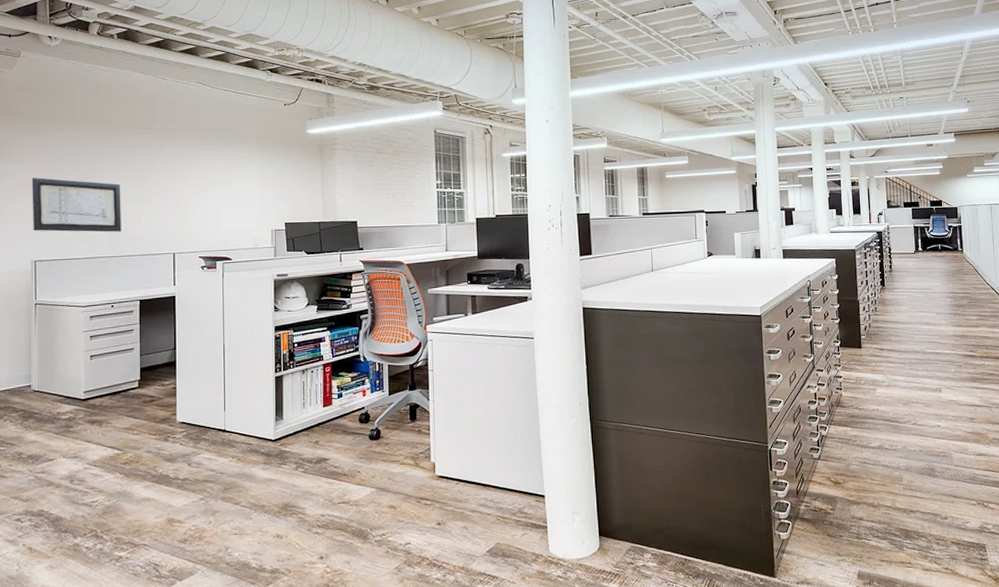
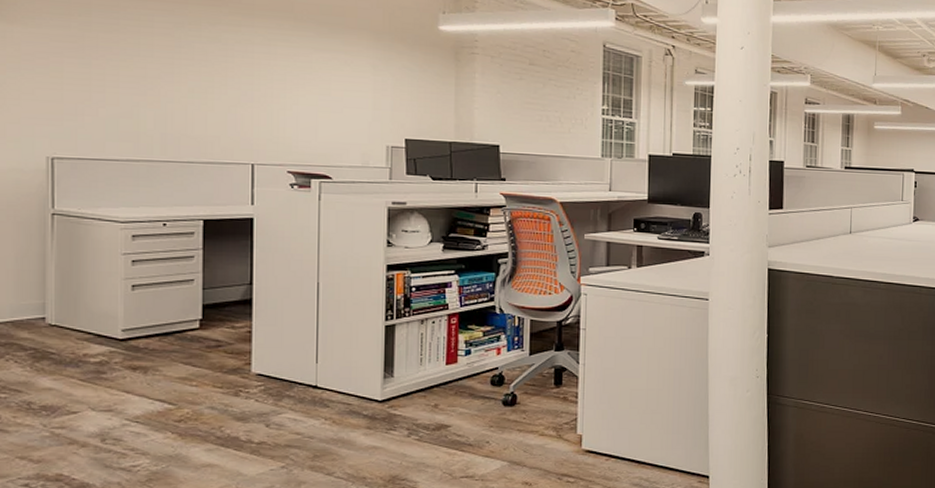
wall art: present [32,178,121,232] -> none [48,48,179,131]

